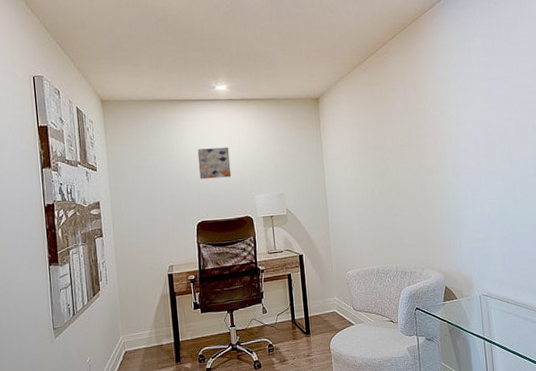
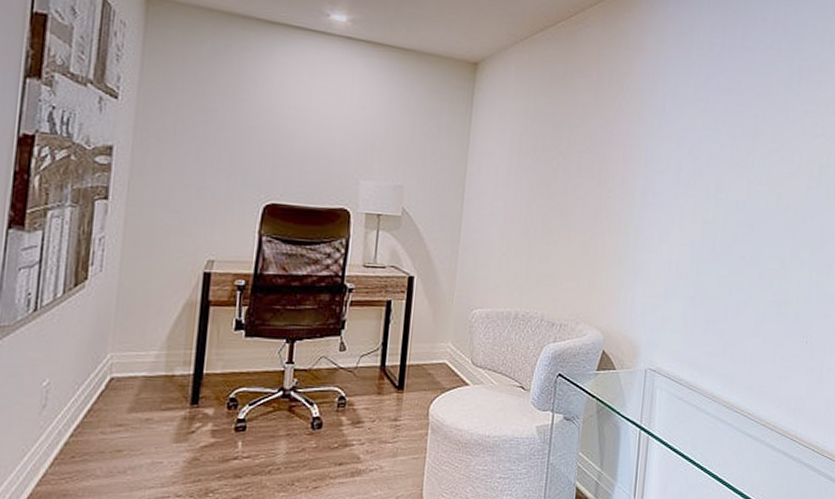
wall art: present [197,147,232,180] -> none [281,98,334,148]

